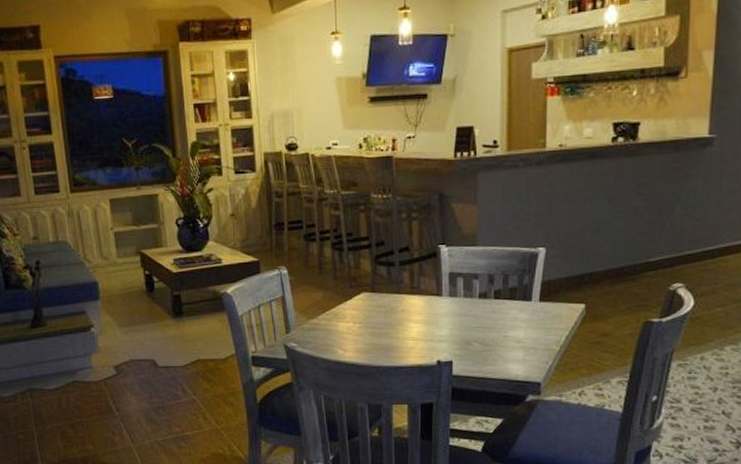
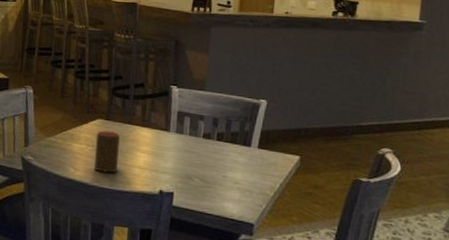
cup: none [362,303,389,350] -> present [94,130,120,173]

